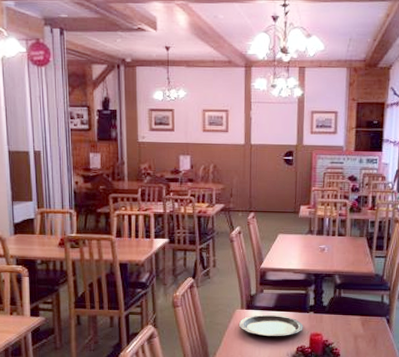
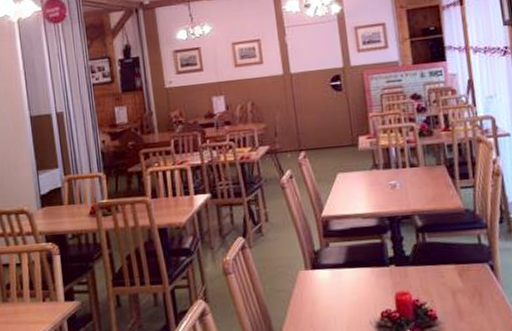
plate: present [238,314,303,337] -> none [304,272,385,302]

